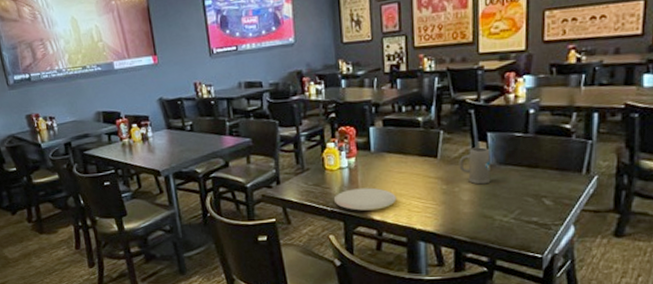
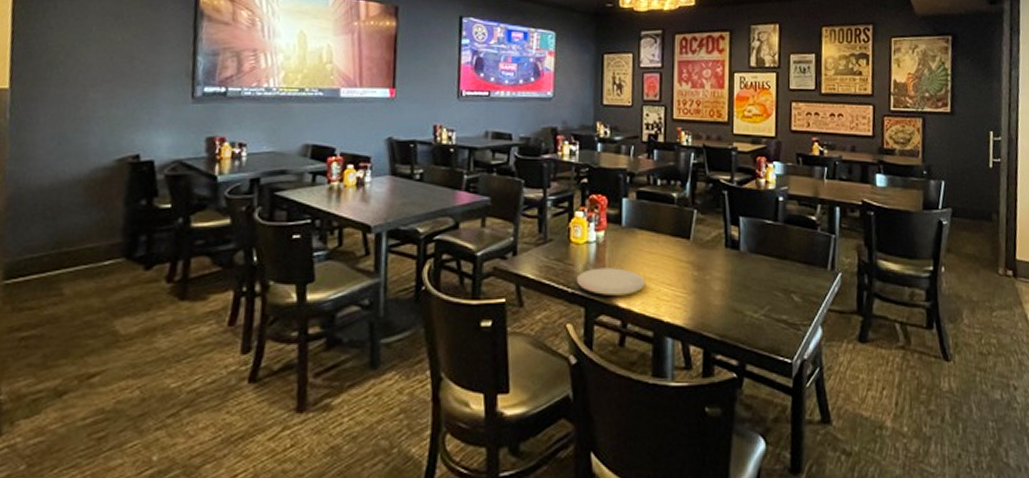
beer mug: present [459,147,491,185] -> none [711,231,742,274]

